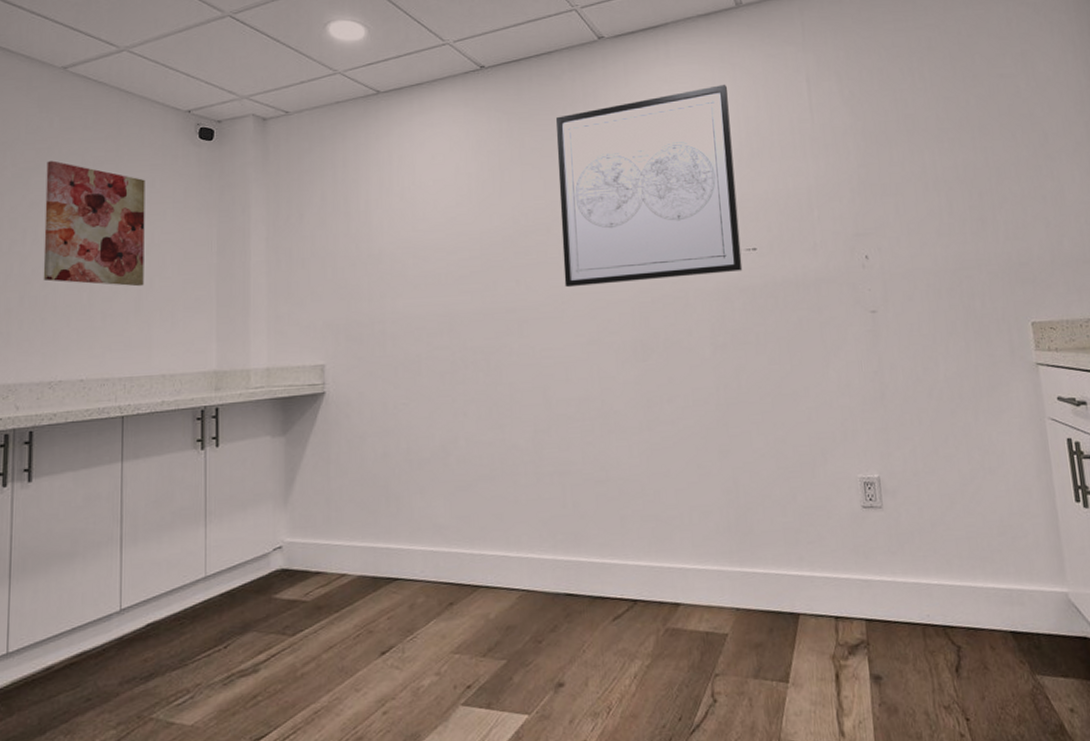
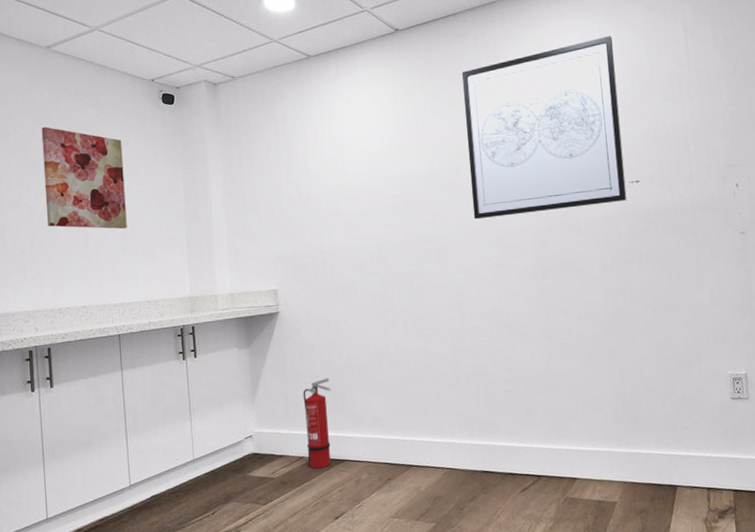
fire extinguisher: none [349,474,386,590] -> present [302,378,332,469]

